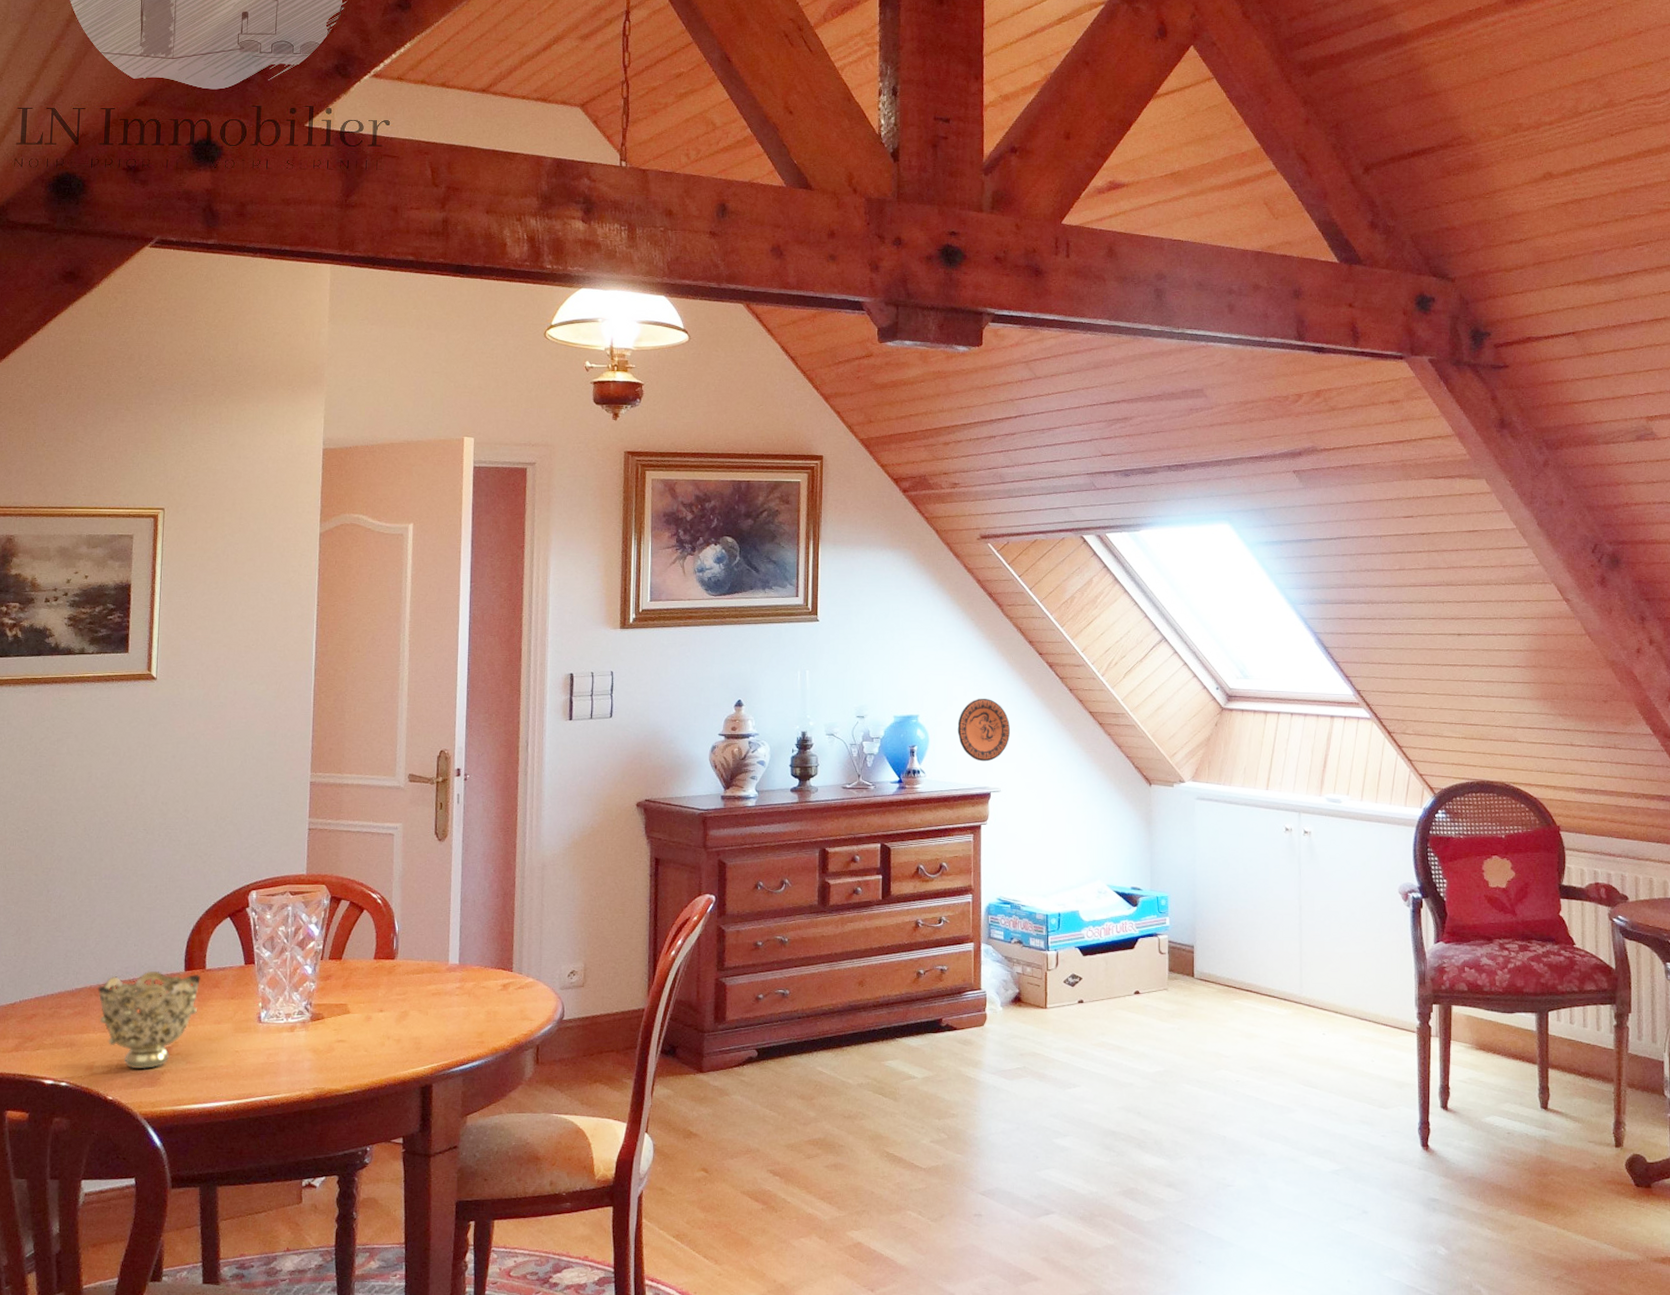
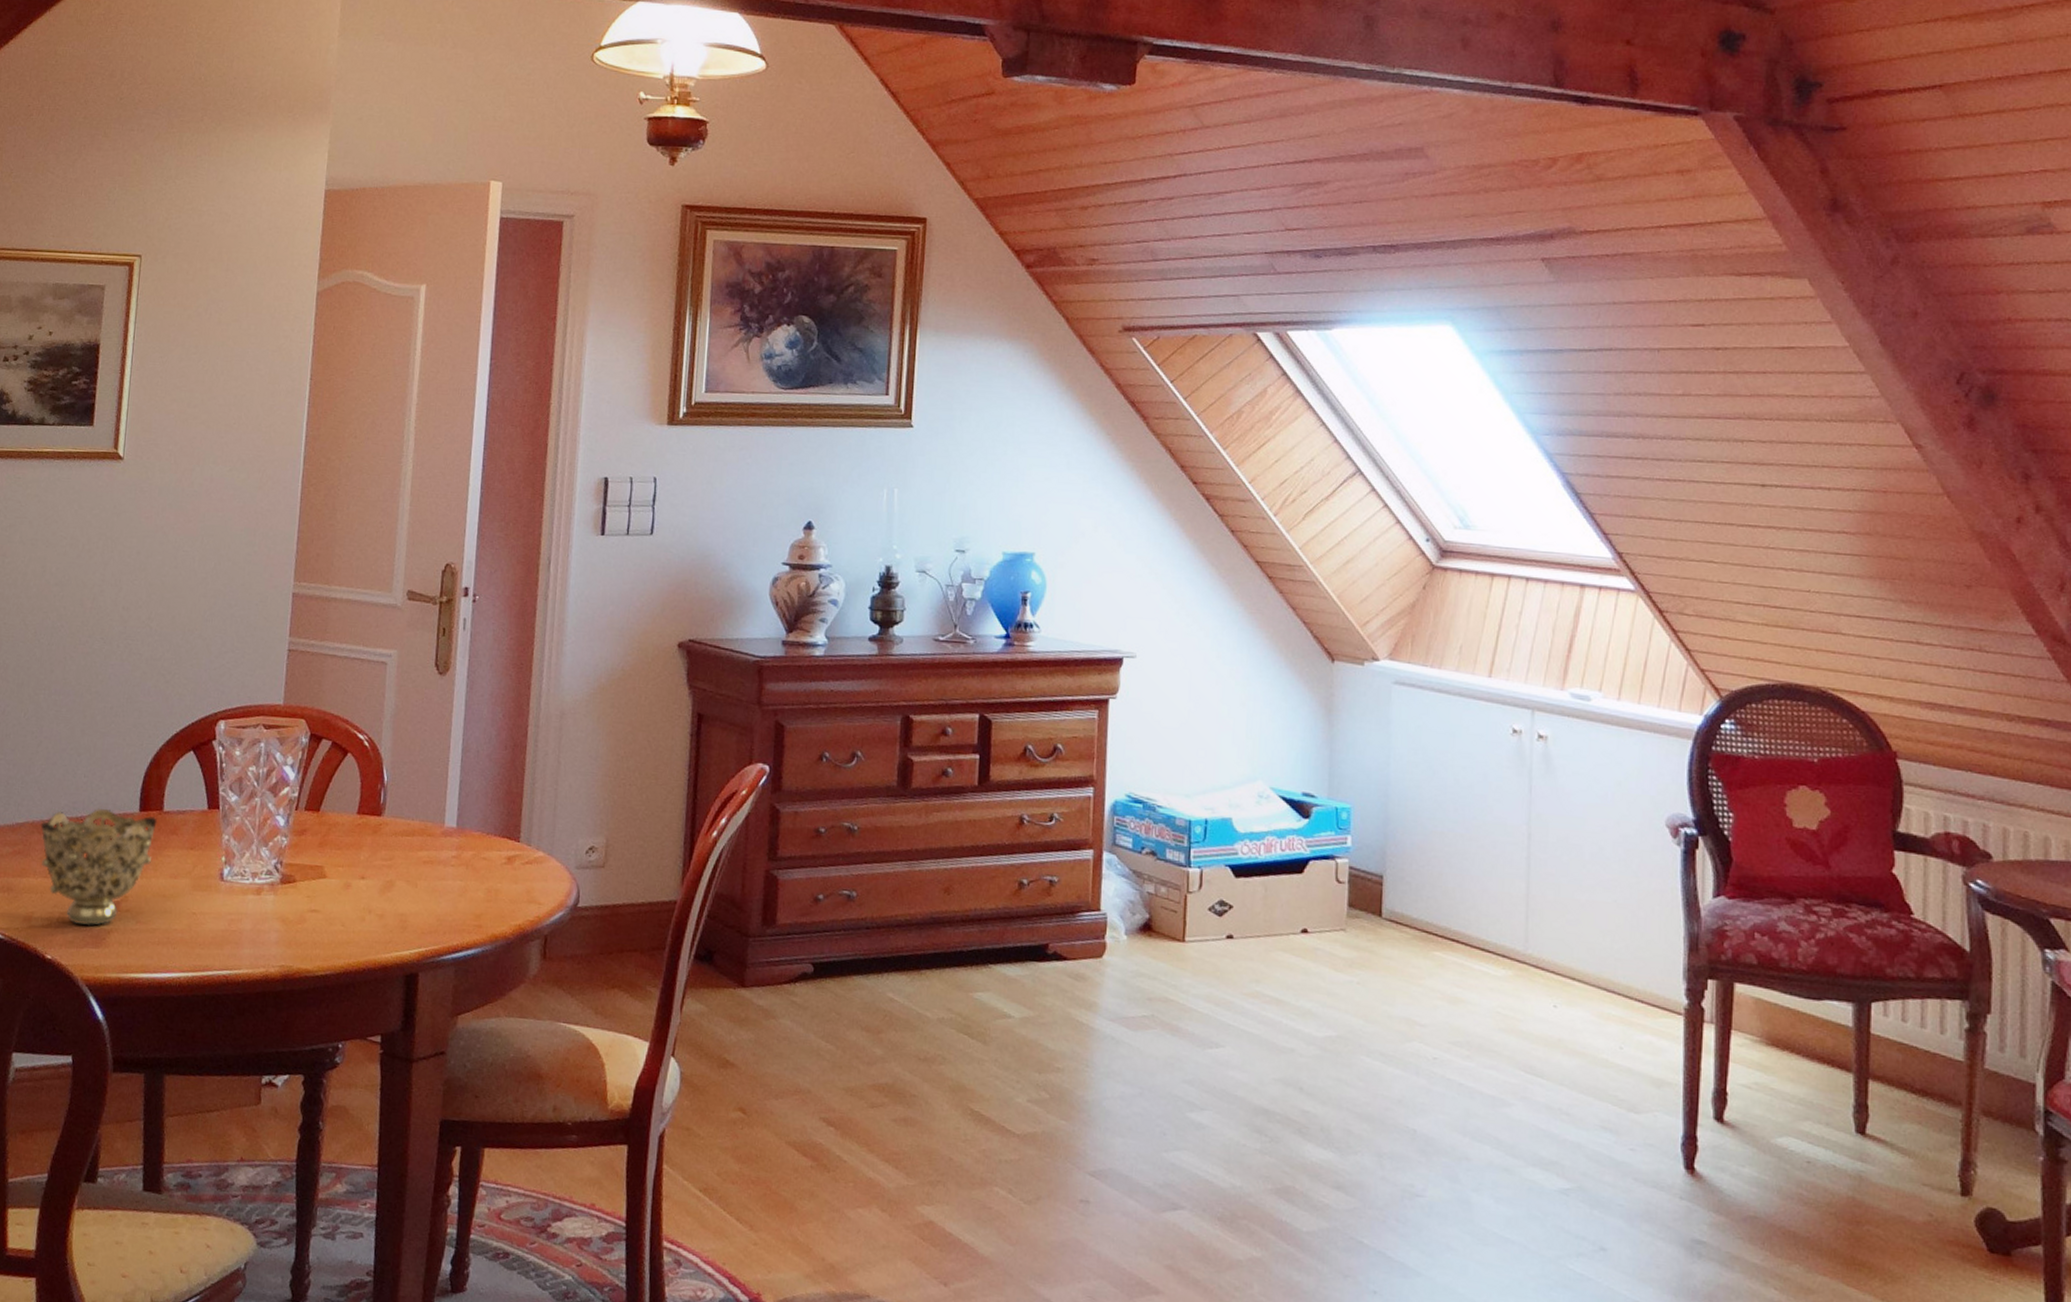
decorative plate: present [957,698,1010,762] -> none [1083,535,1151,618]

